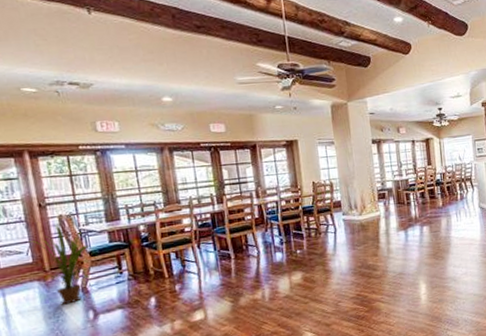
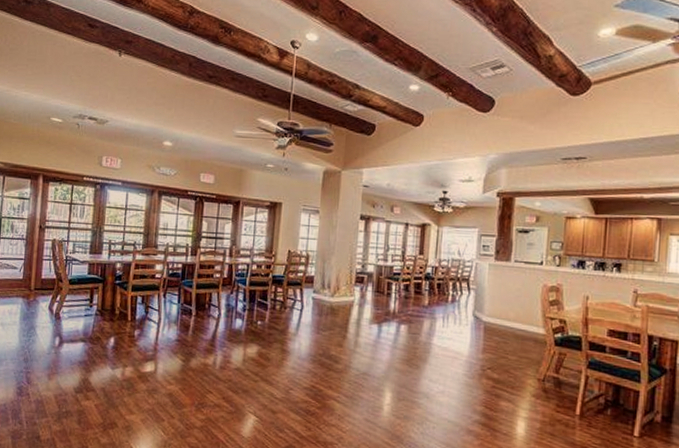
house plant: present [27,225,89,305] -> none [23,248,71,326]

